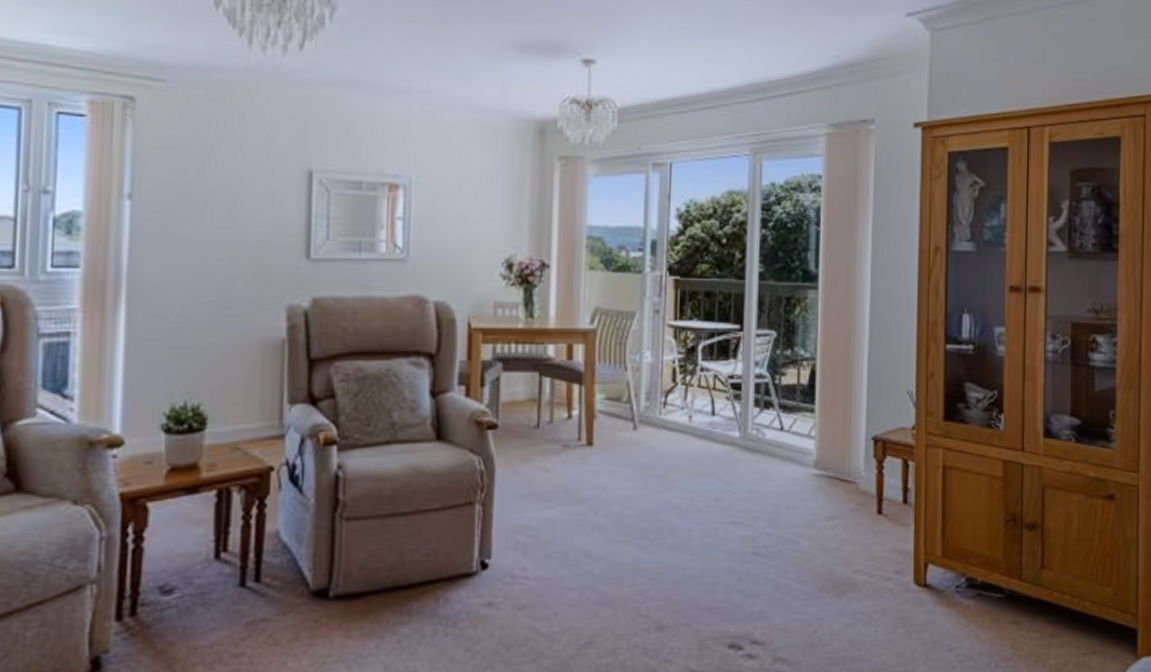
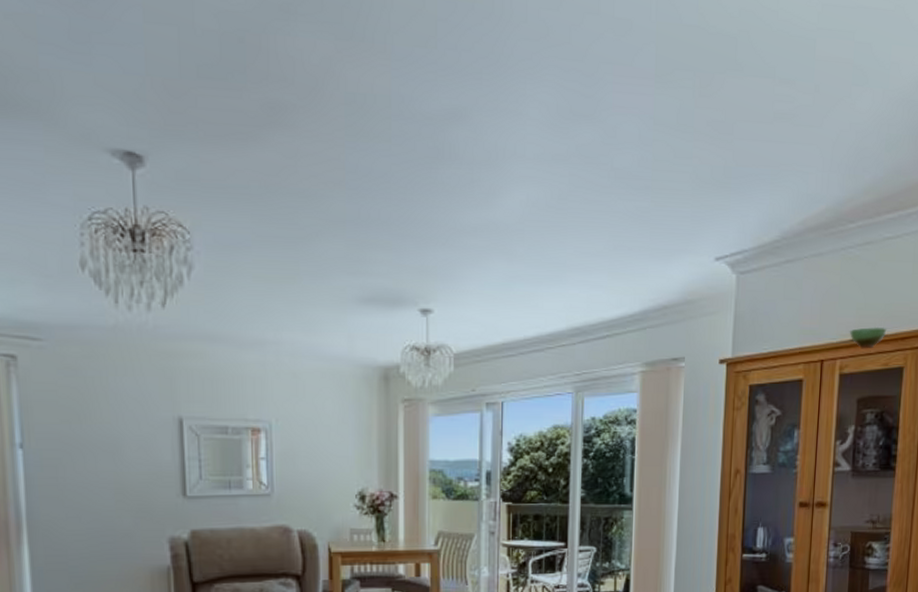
bowl: none [1057,91,1100,116] -> present [849,326,887,349]

